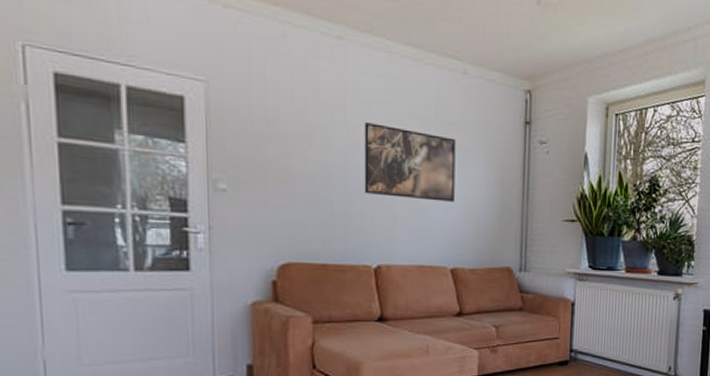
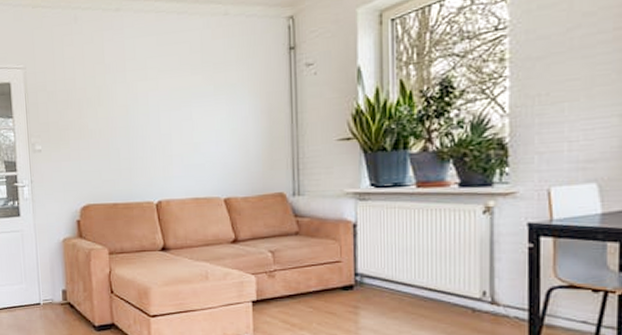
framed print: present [364,122,456,202] -> none [141,76,224,139]

